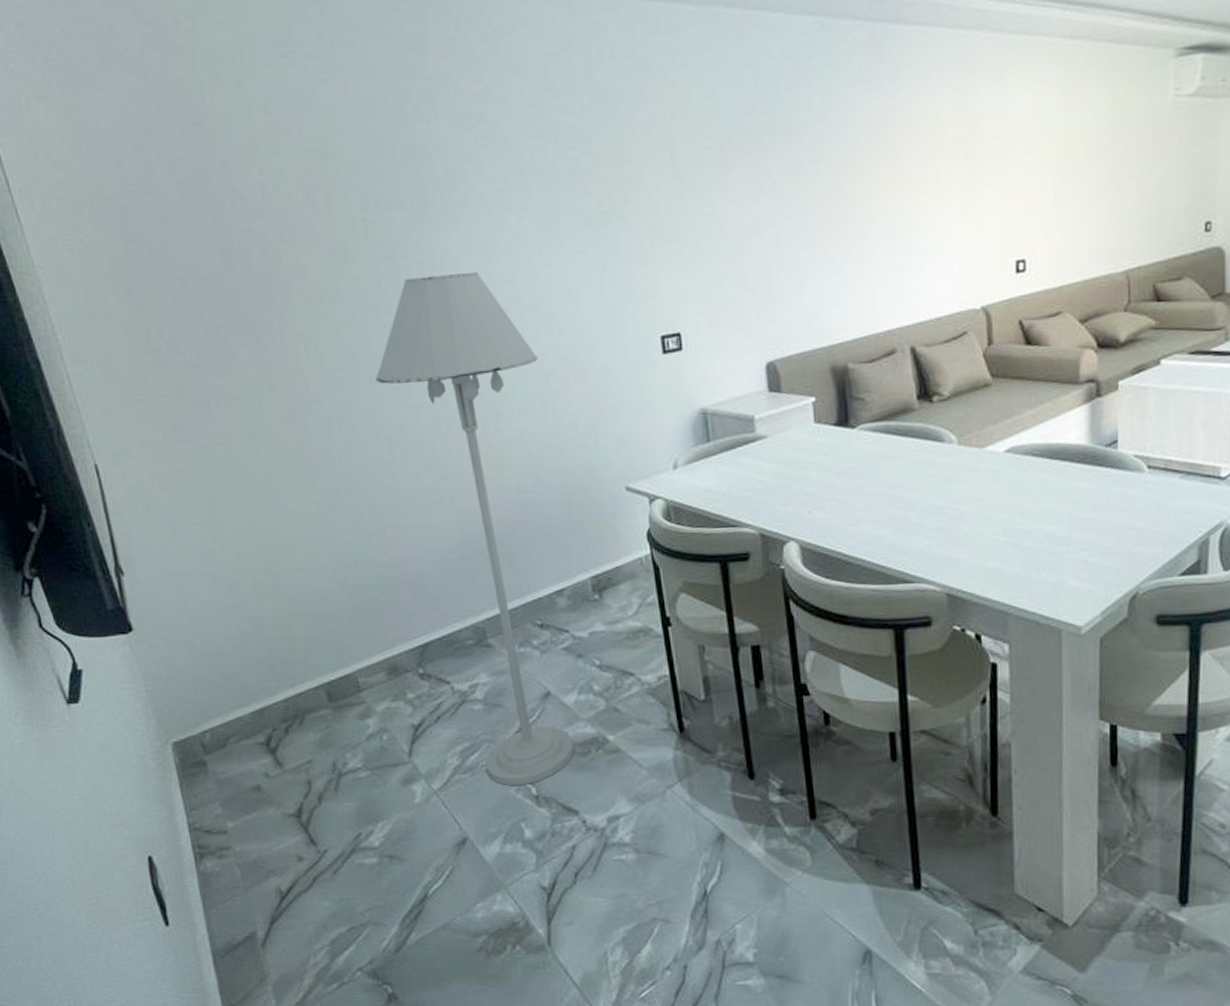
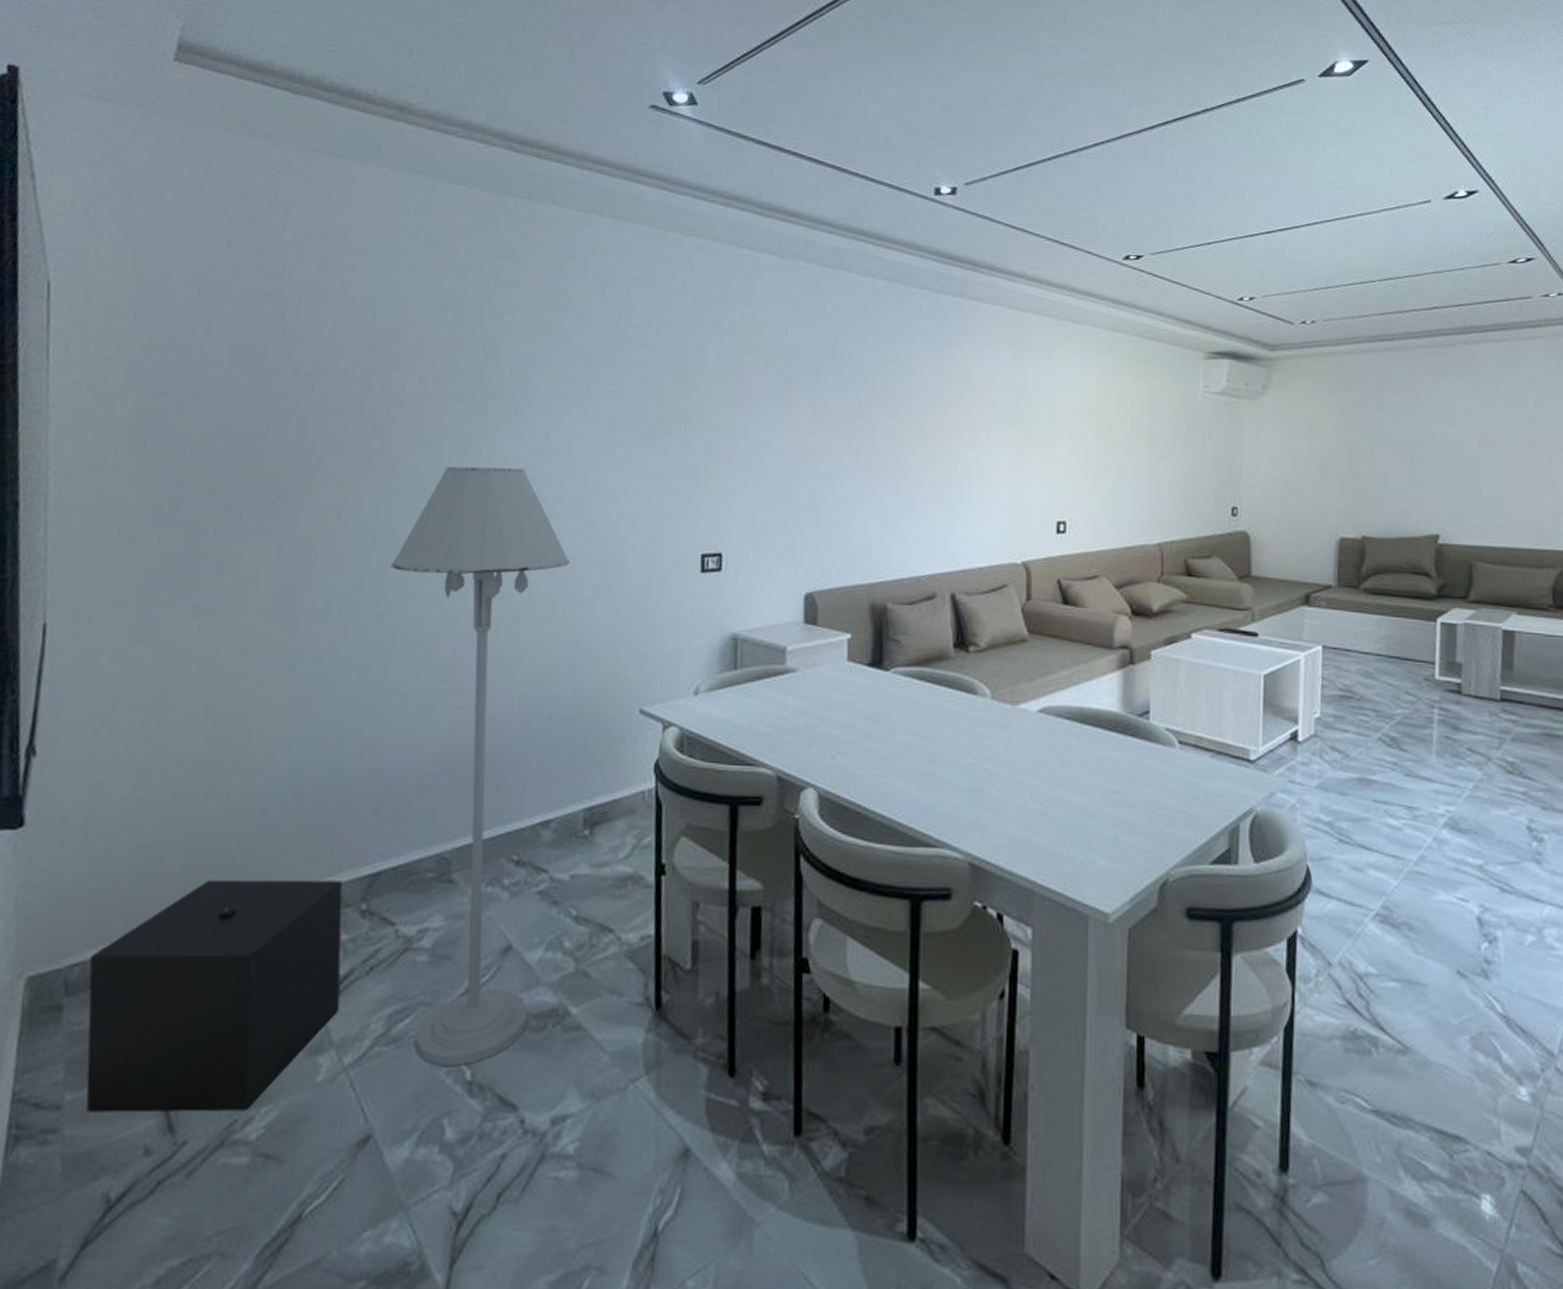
subwoofer: none [215,652,420,834] -> present [86,879,343,1113]

